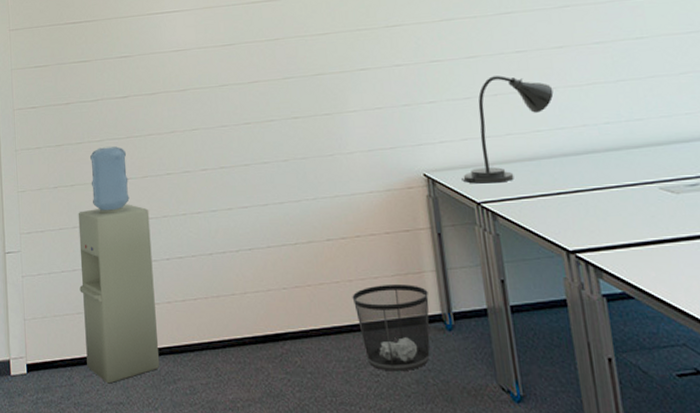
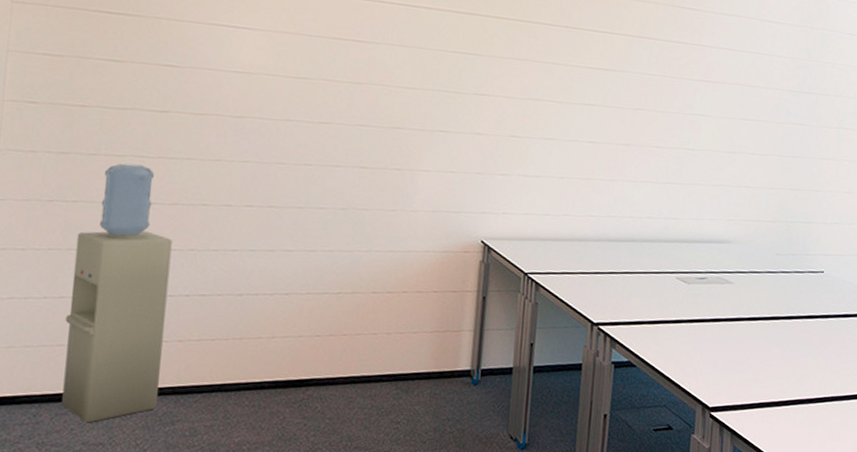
waste bin: present [352,285,430,372] -> none [387,339,462,420]
desk lamp: present [462,75,554,184] -> none [515,160,613,258]

